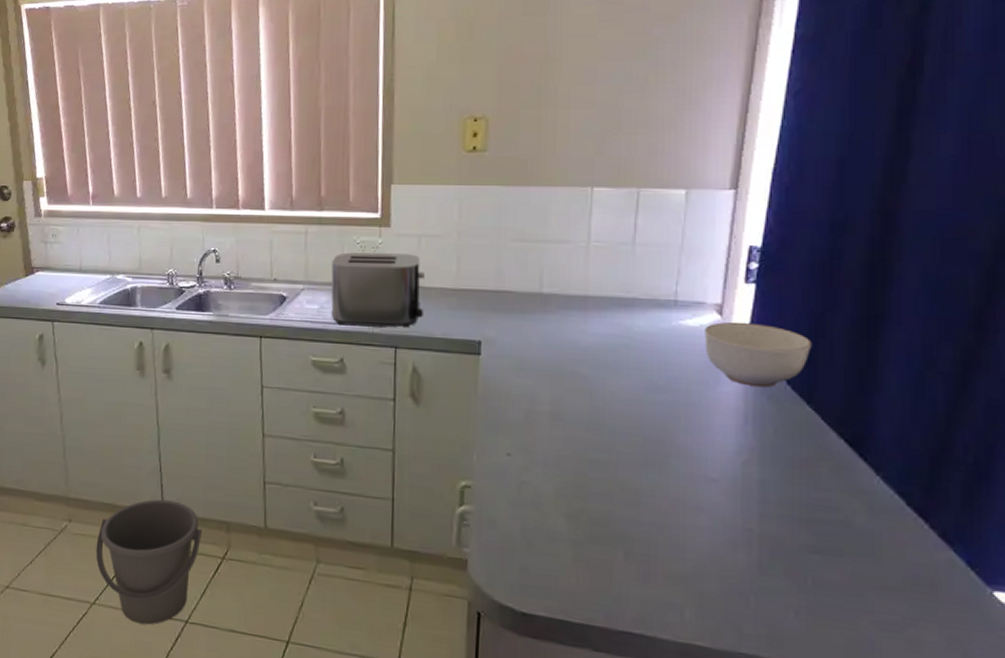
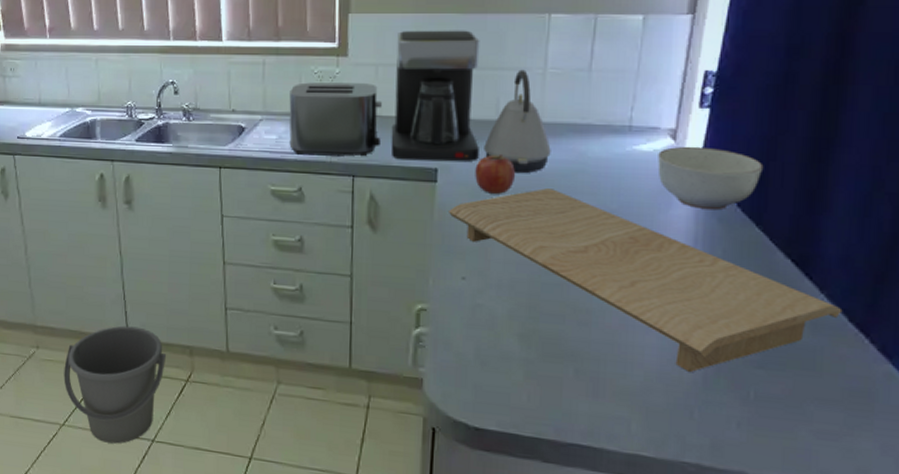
coffee maker: none [434,201,523,334] -> present [391,30,480,161]
cutting board: none [493,363,900,556] -> present [449,188,843,372]
fruit: none [519,327,561,368] -> present [475,153,516,194]
kettle: none [528,242,596,348] -> present [484,69,551,174]

